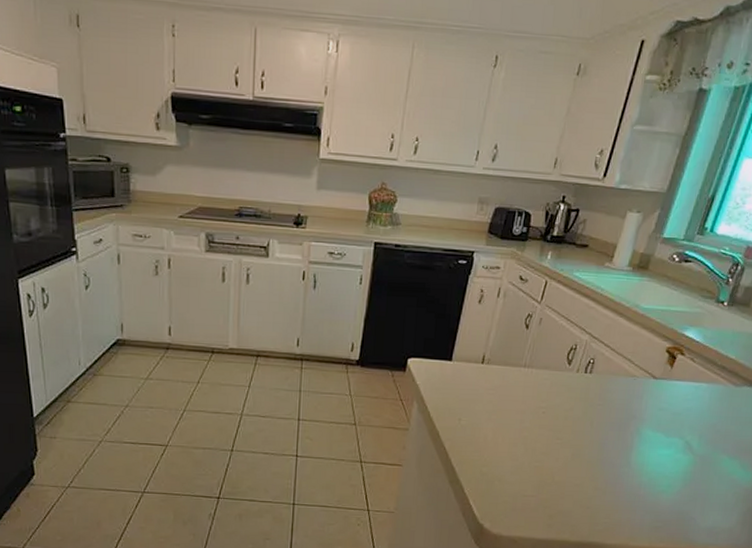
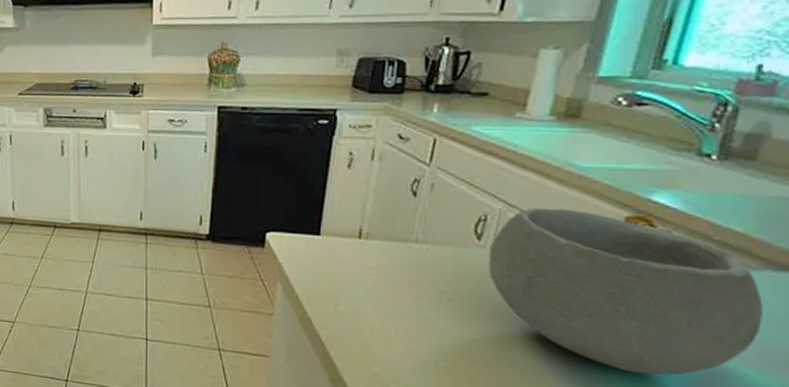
bowl: none [573,339,740,464] -> present [488,207,763,376]

